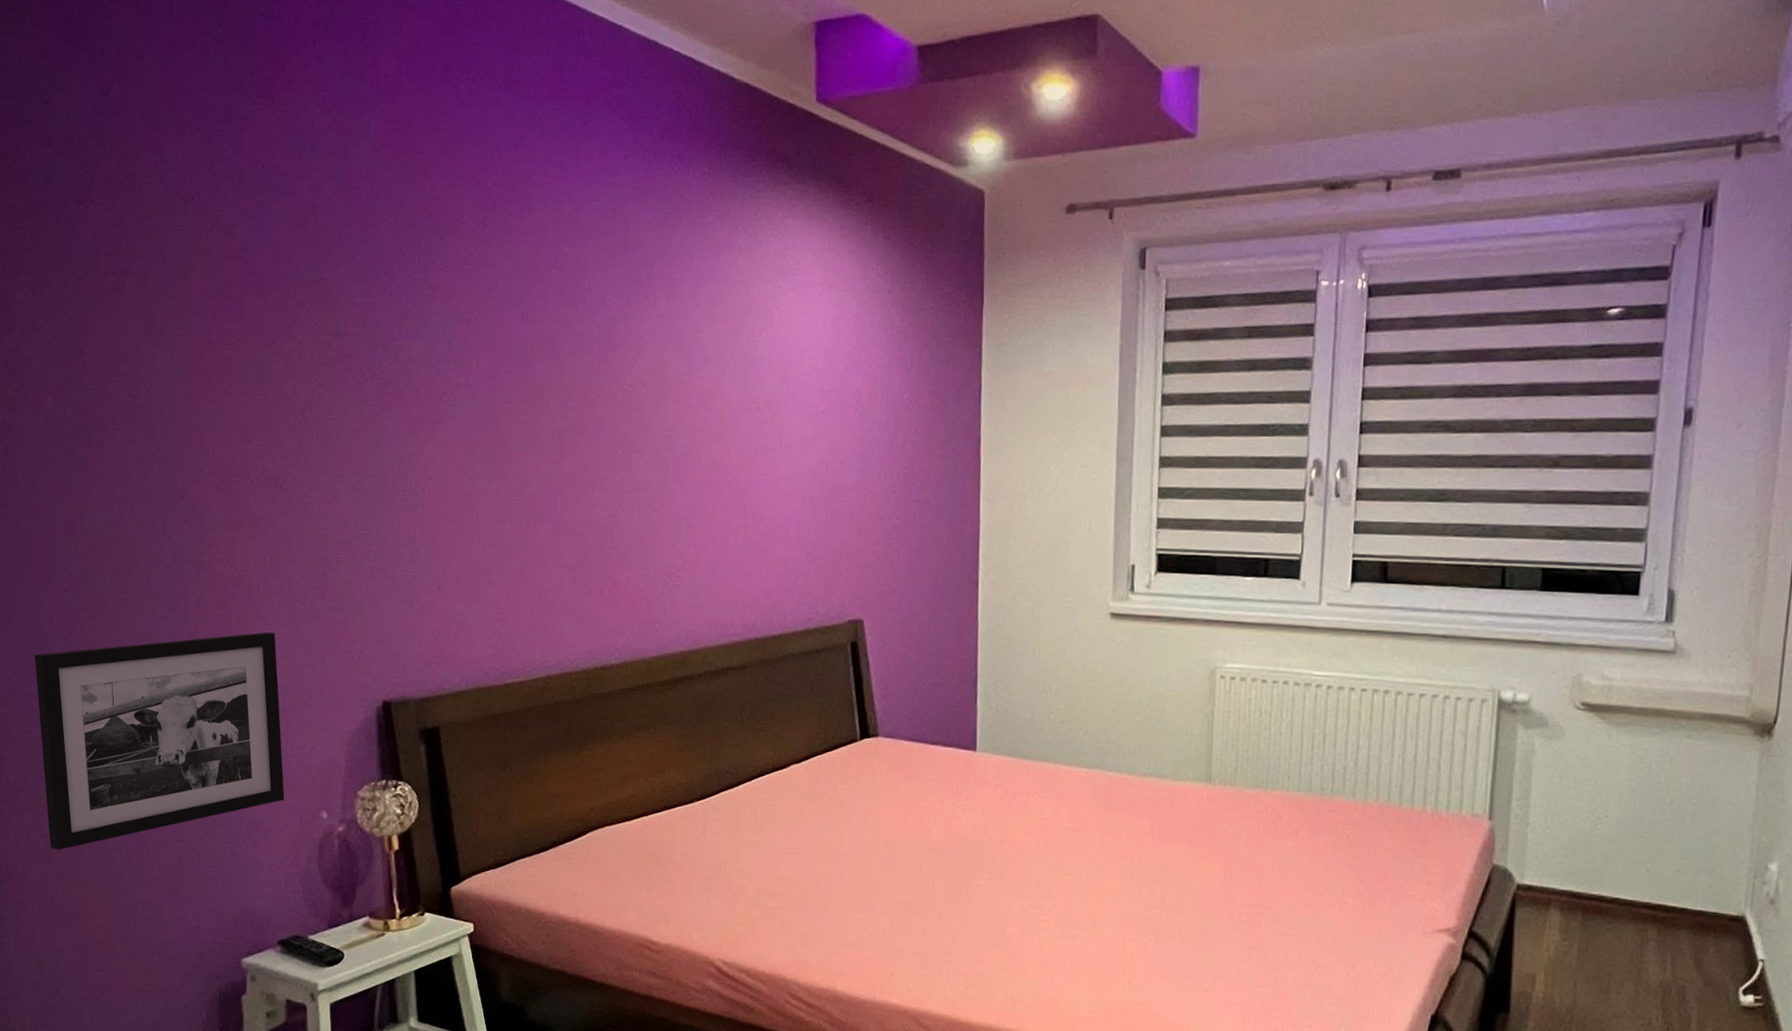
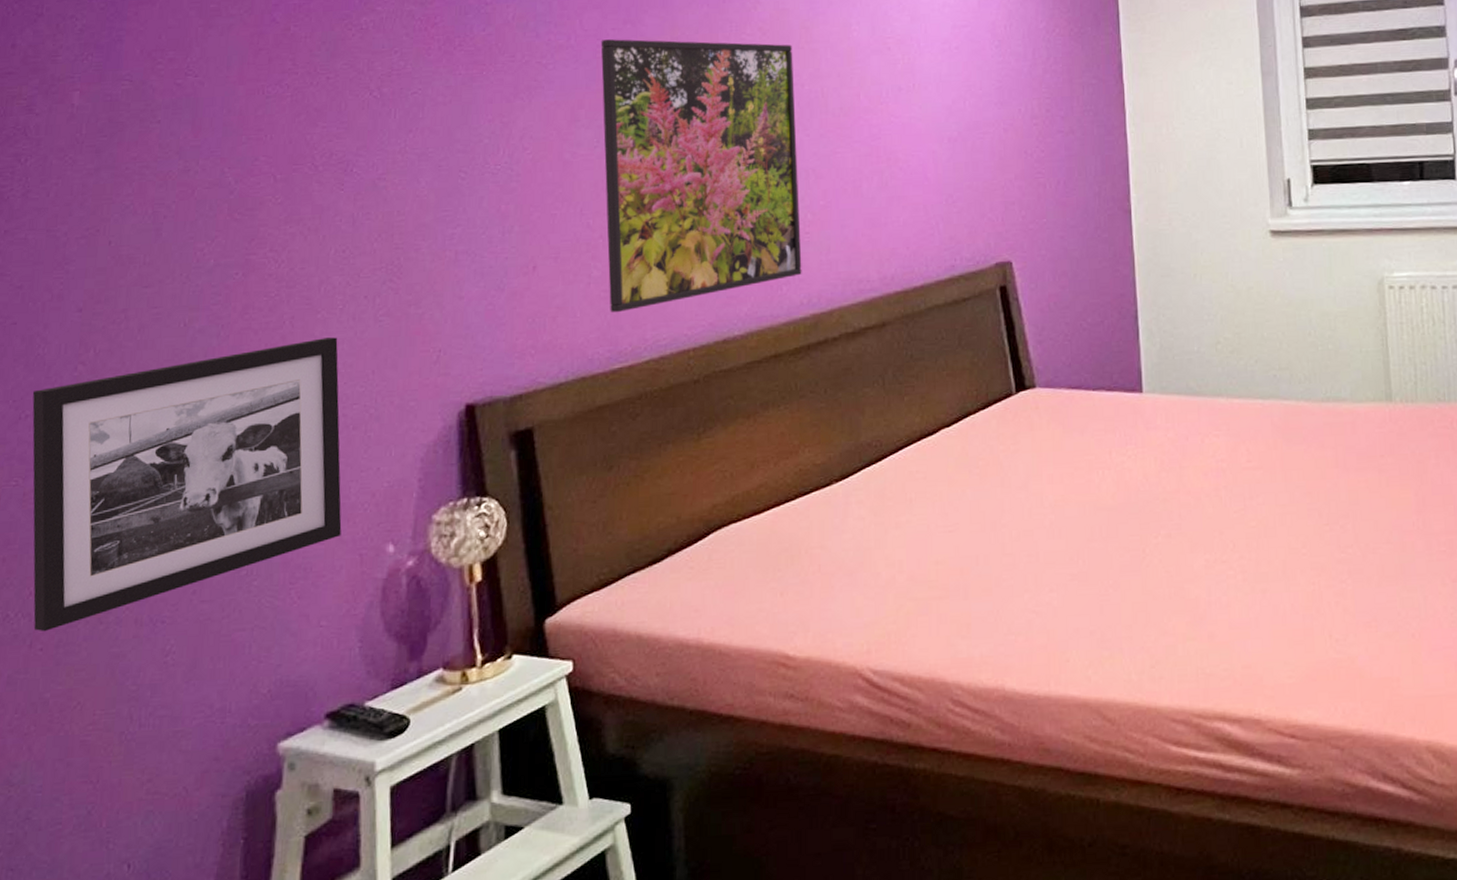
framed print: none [495,381,673,634] -> present [600,39,802,313]

